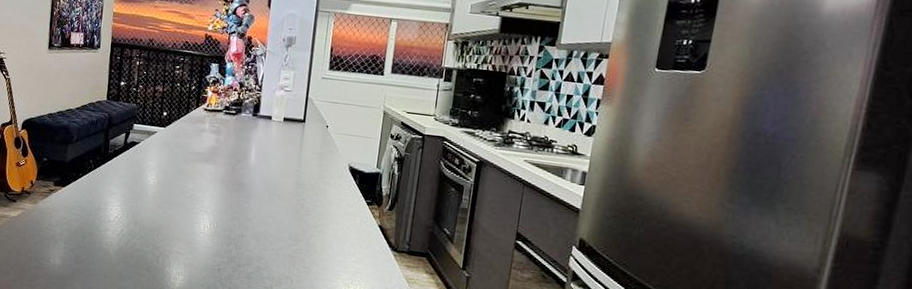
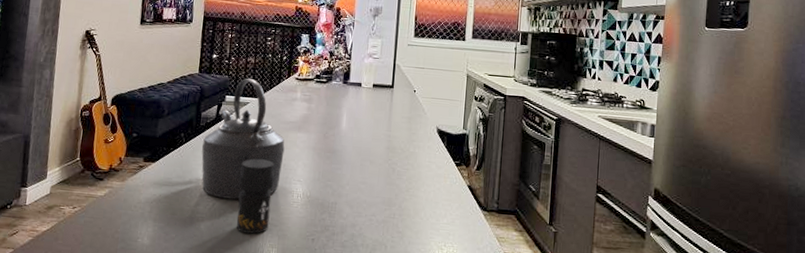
kettle: none [110,107,193,227] -> present [201,79,285,200]
jar: none [144,188,182,261] -> present [236,158,275,234]

